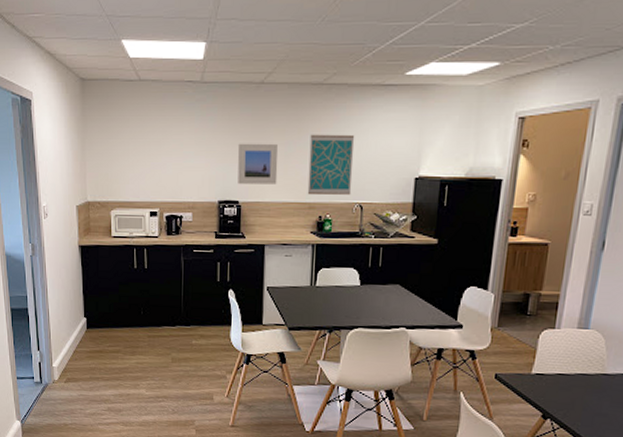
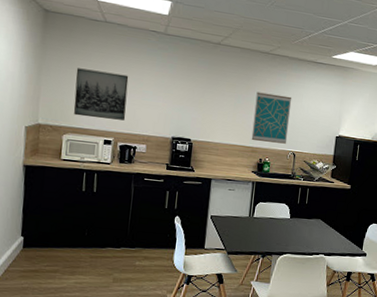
wall art: none [116,136,169,189] -> present [73,68,129,121]
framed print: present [237,143,279,184] -> none [191,90,229,129]

